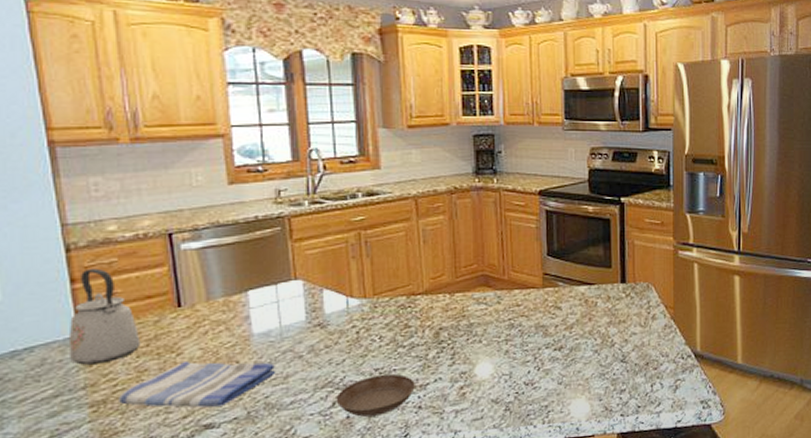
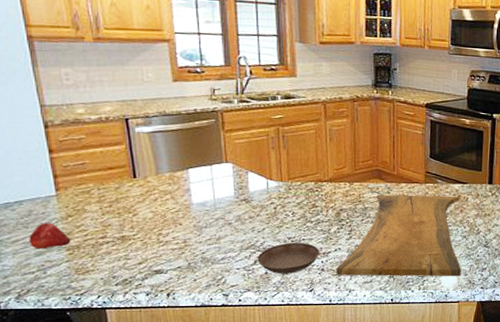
fruit: none [41,372,96,409] -> present [29,223,71,249]
kettle: present [70,268,141,365] -> none [50,142,105,218]
dish towel: present [119,360,276,408] -> none [89,220,211,257]
cutting board: none [437,301,594,413] -> present [336,194,461,277]

